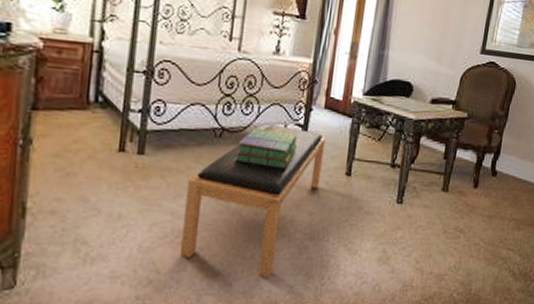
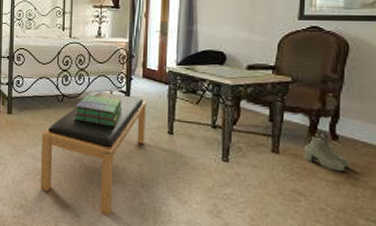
boots: none [467,169,503,206] -> present [303,132,350,172]

